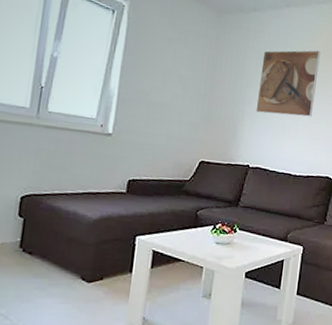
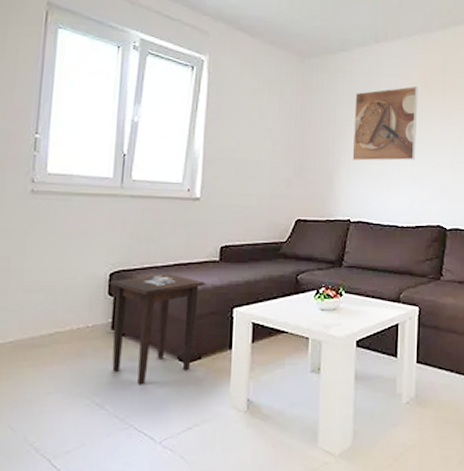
side table: none [18,200,113,300] -> present [109,273,207,385]

